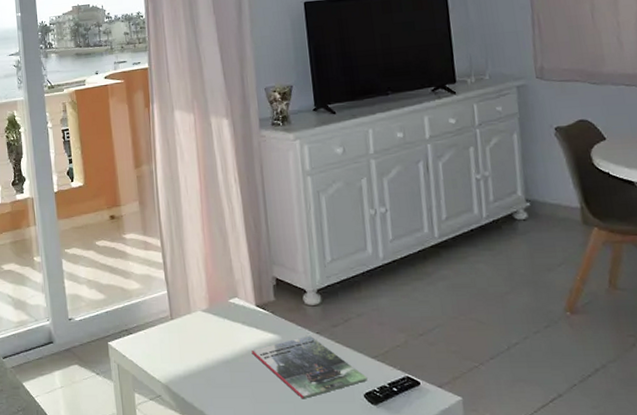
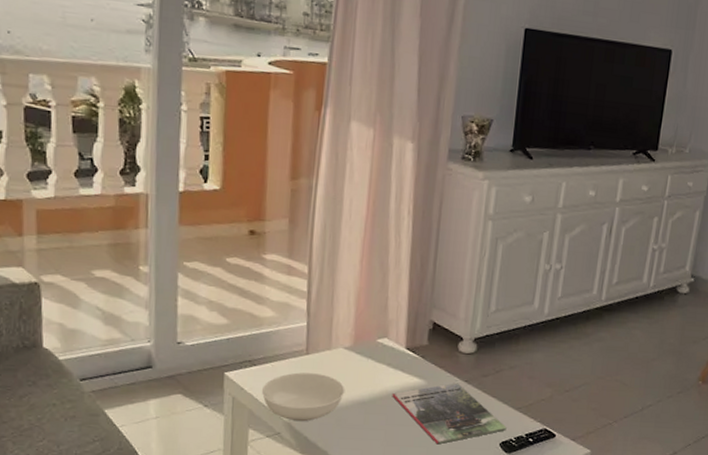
bowl: none [139,337,210,384] -> present [261,372,345,422]

